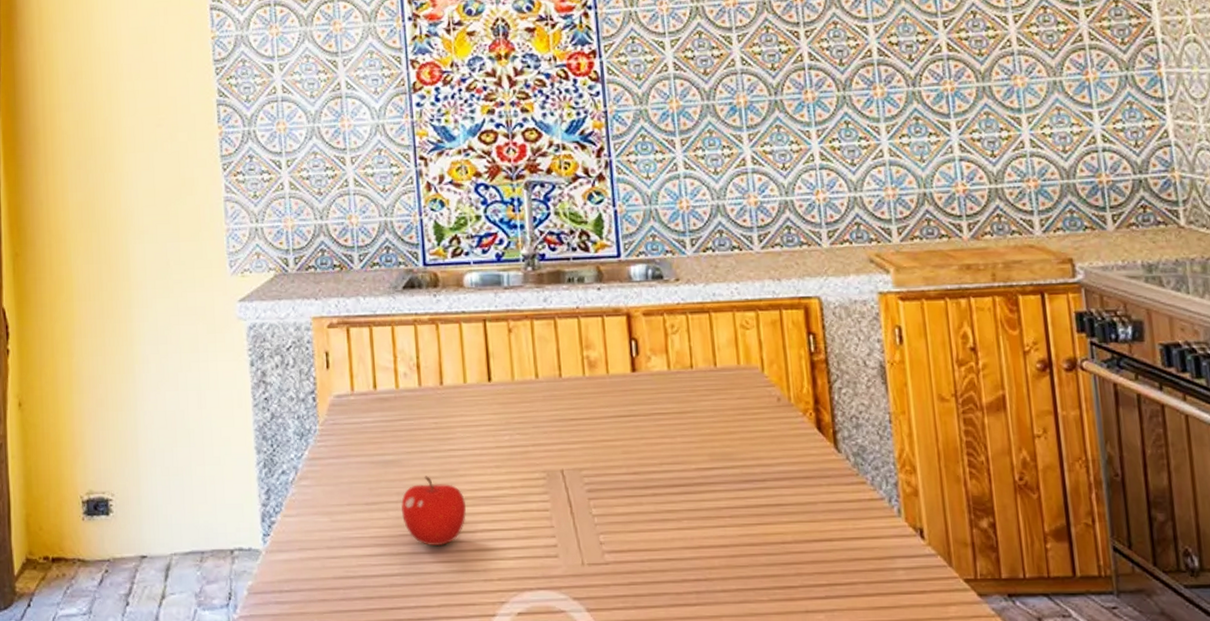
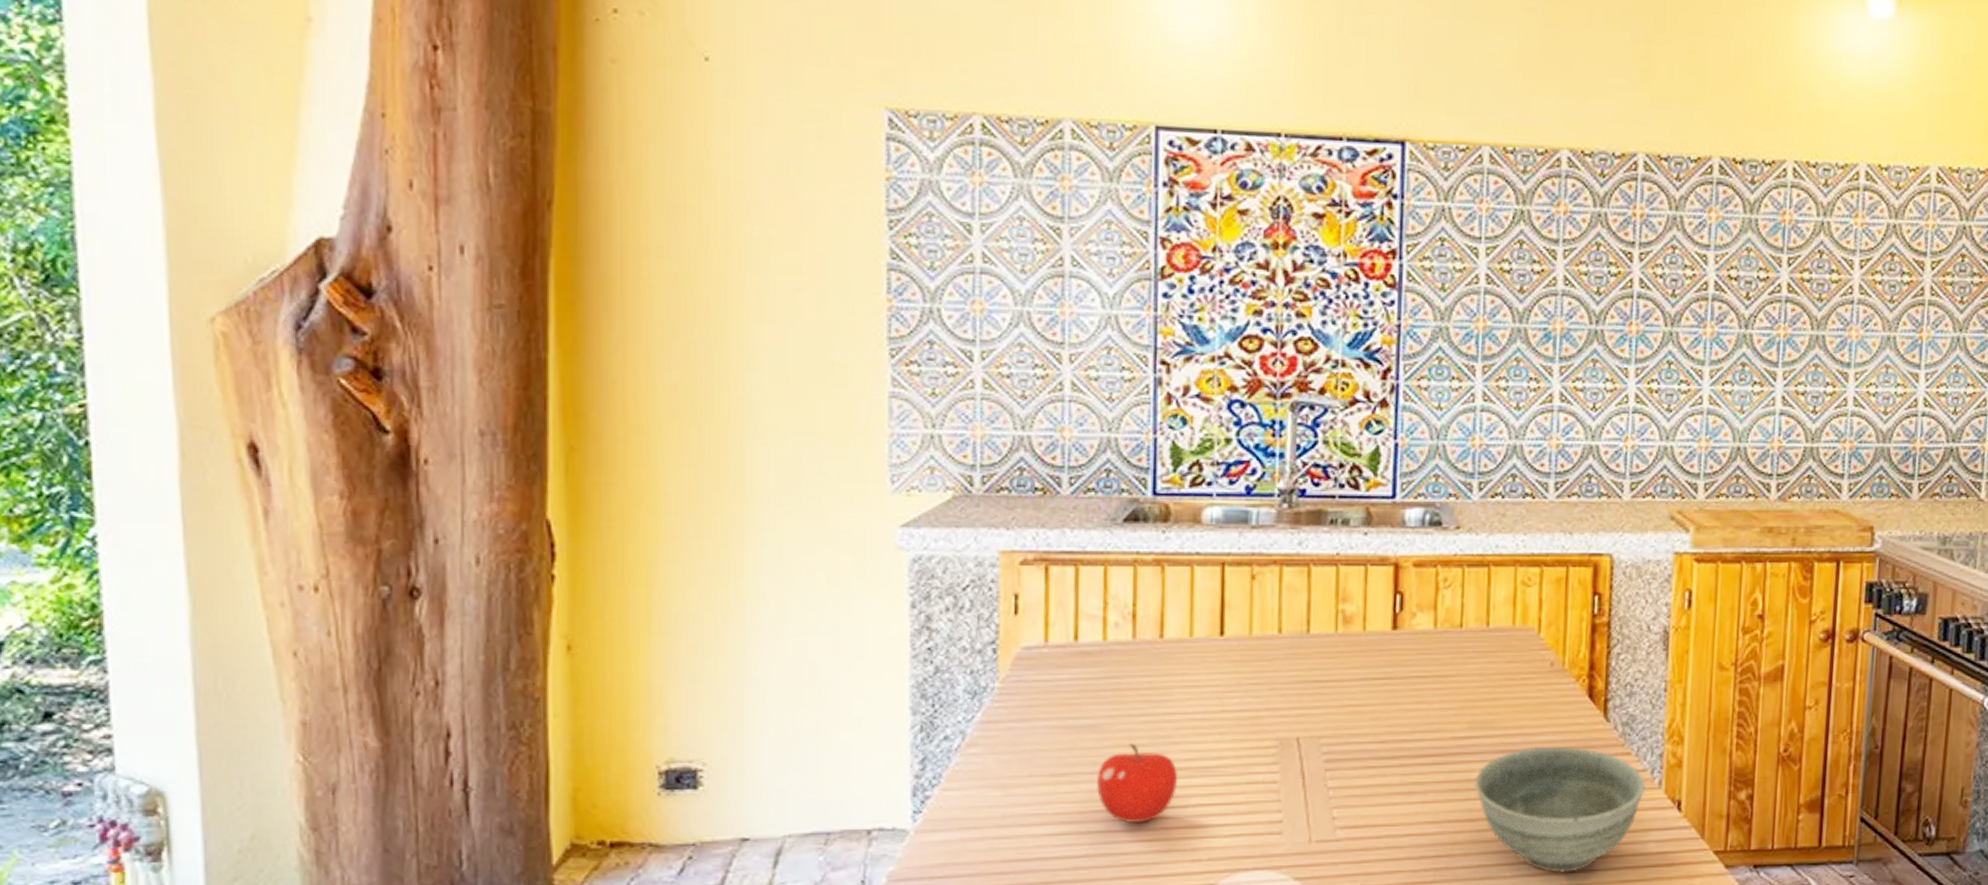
bowl: none [722,476,886,598] -> present [1474,746,1646,873]

